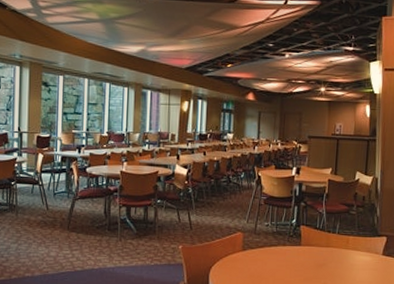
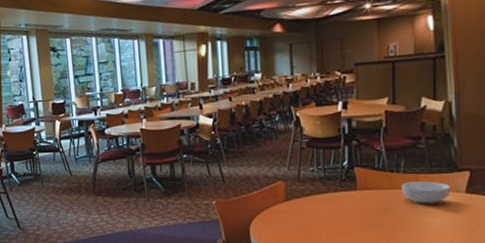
cereal bowl: none [335,242,372,262] -> present [401,181,451,204]

